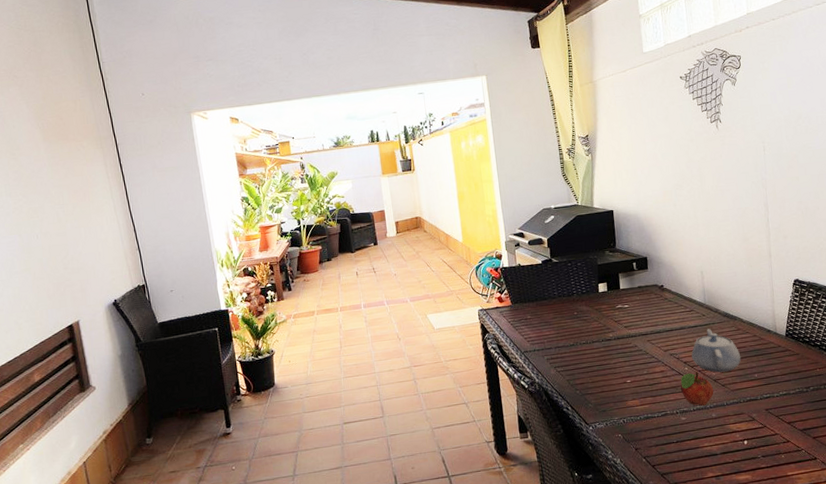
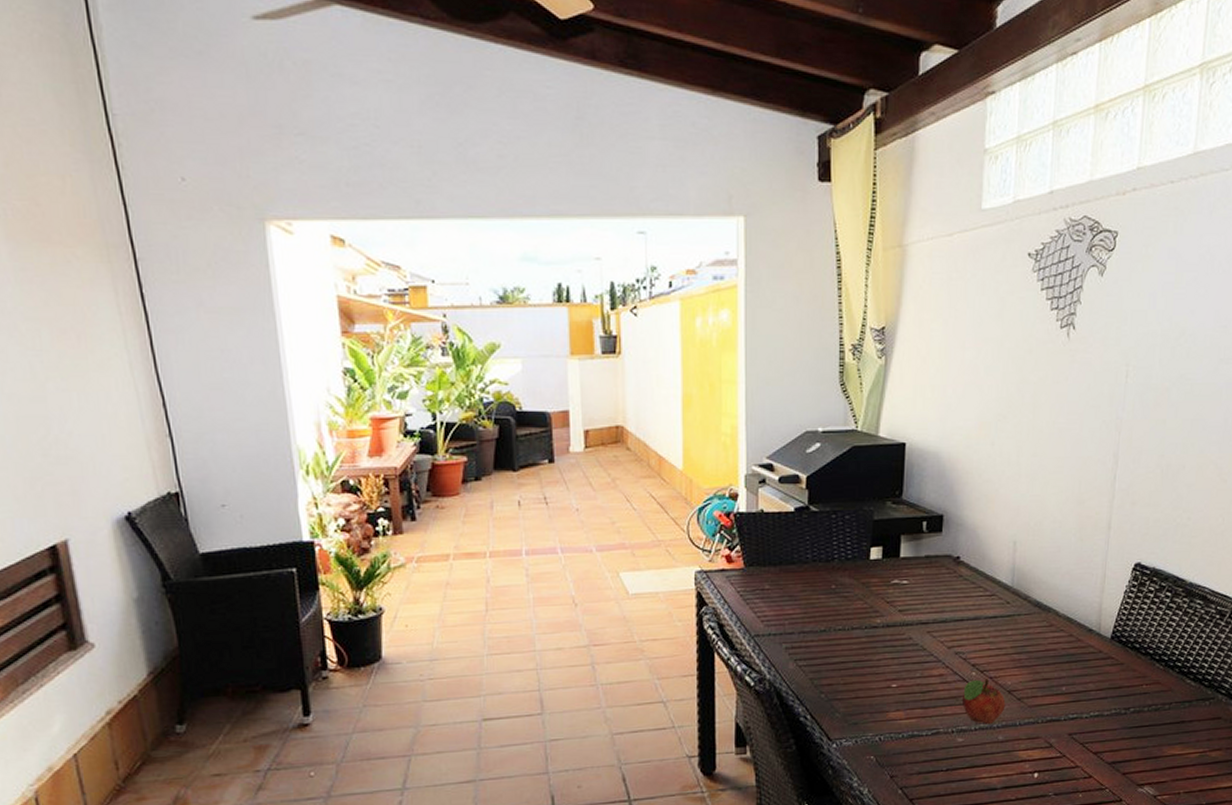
teapot: present [691,329,741,373] -> none [982,622,1049,682]

